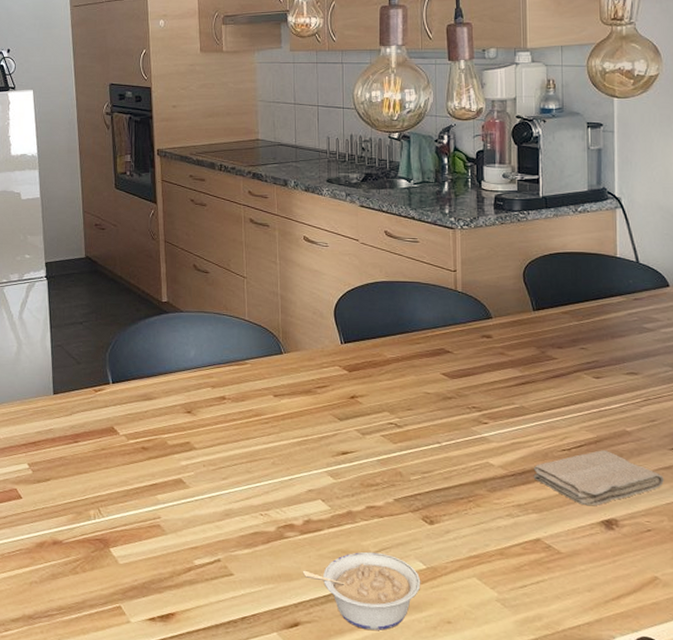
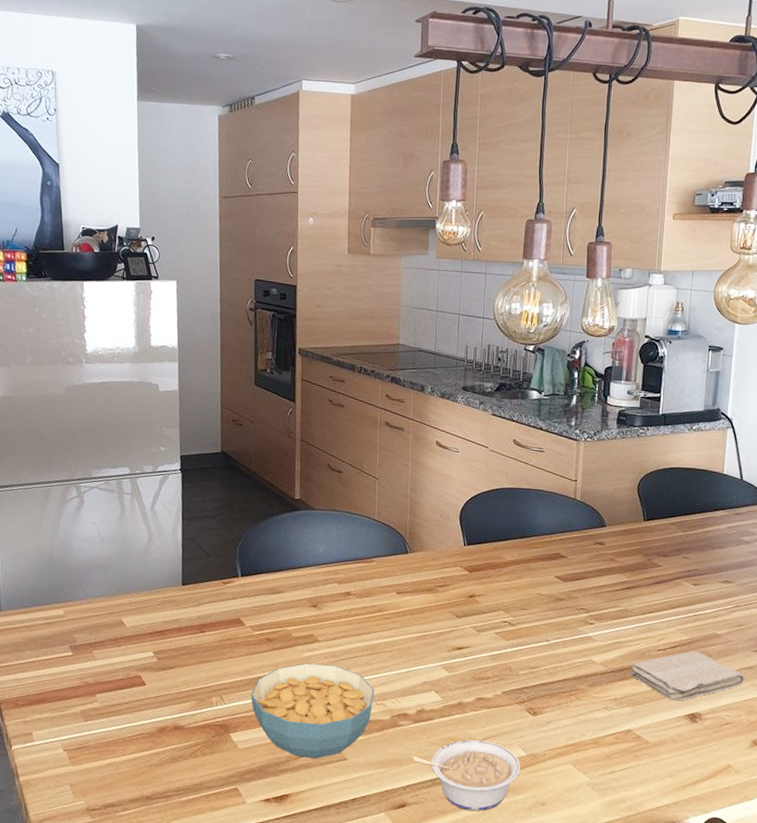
cereal bowl: none [129,472,258,574] -> present [250,663,375,759]

